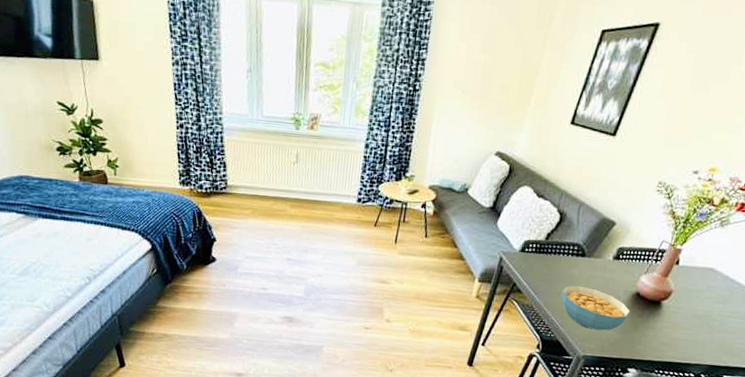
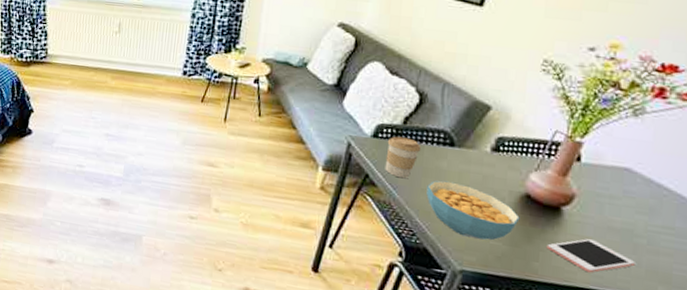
coffee cup: none [529,250,559,285] -> present [385,136,421,179]
cell phone: none [648,325,710,351] -> present [546,239,635,273]

